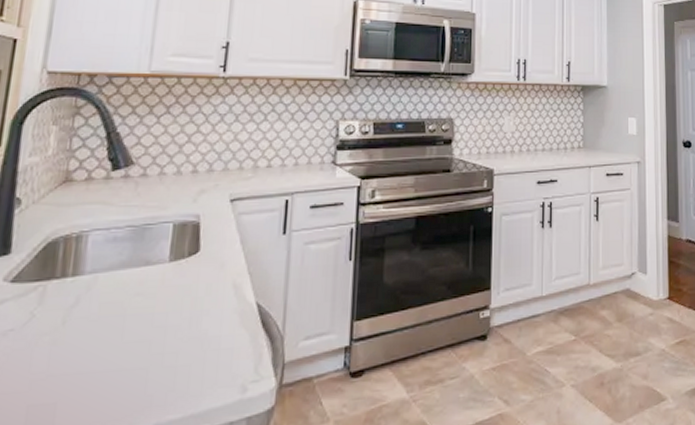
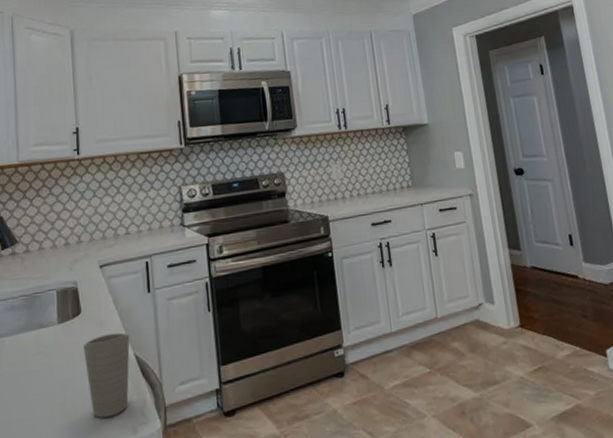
cup: none [195,276,254,373] -> present [82,332,130,418]

